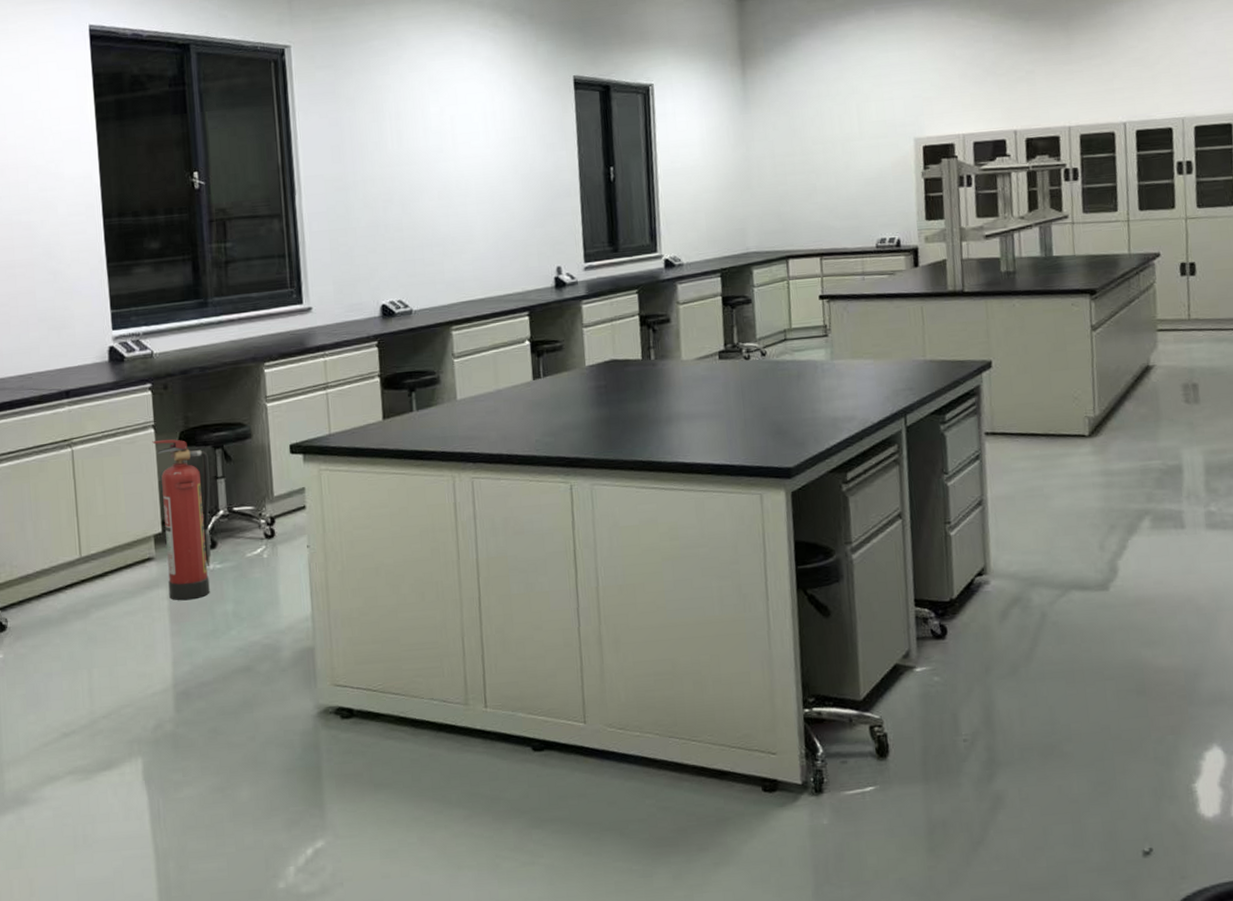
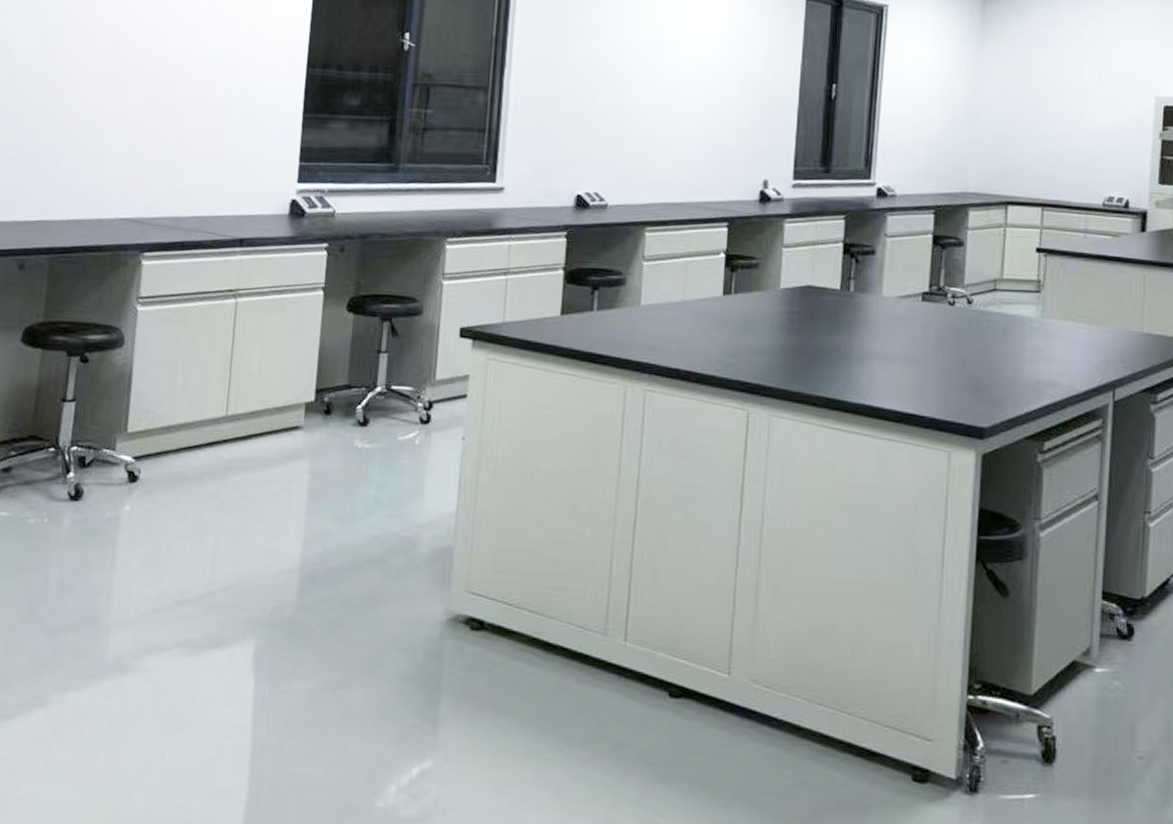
fire extinguisher: present [152,439,211,601] -> none [311,304,374,478]

